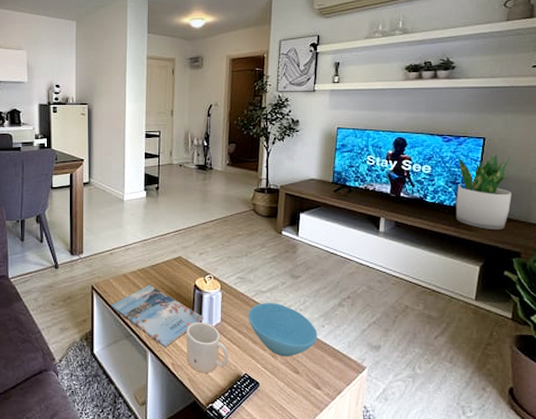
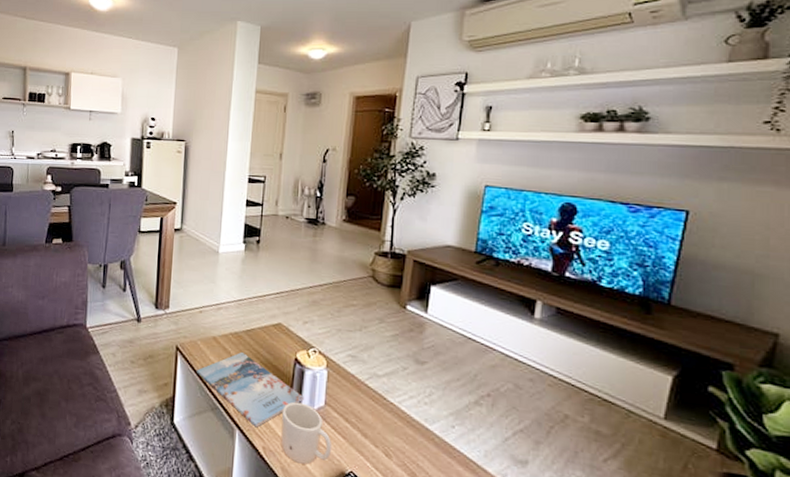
bowl: present [248,303,318,357] -> none [358,389,446,459]
planter: present [455,153,512,229] -> none [641,232,725,331]

